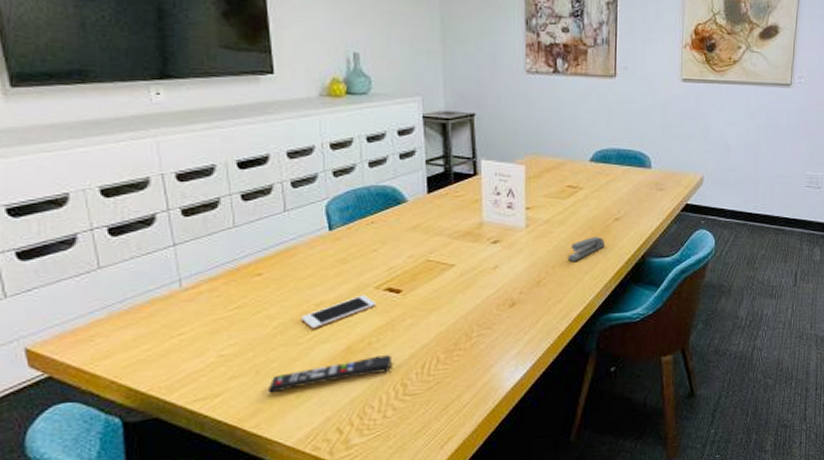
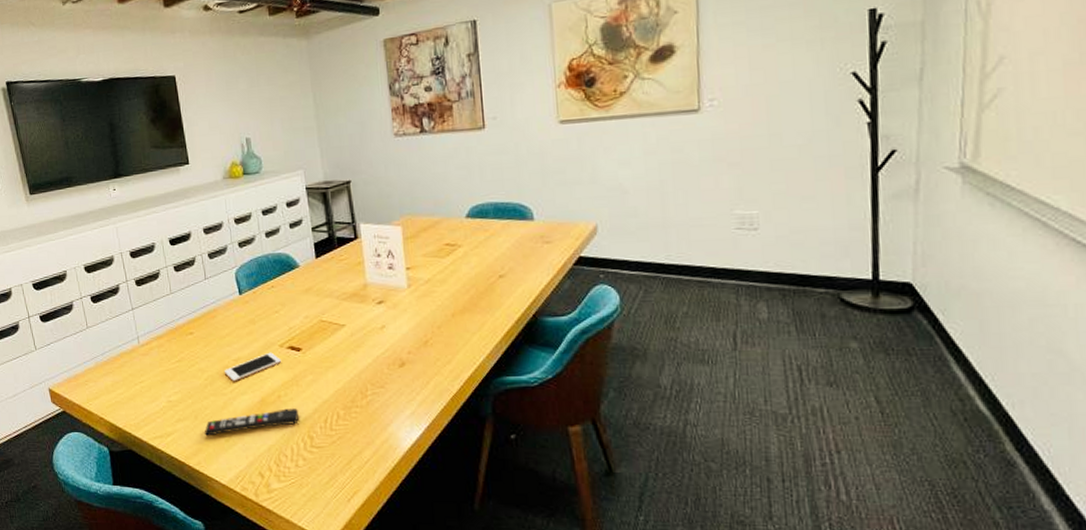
stapler: present [567,237,605,261] -> none [452,296,490,321]

